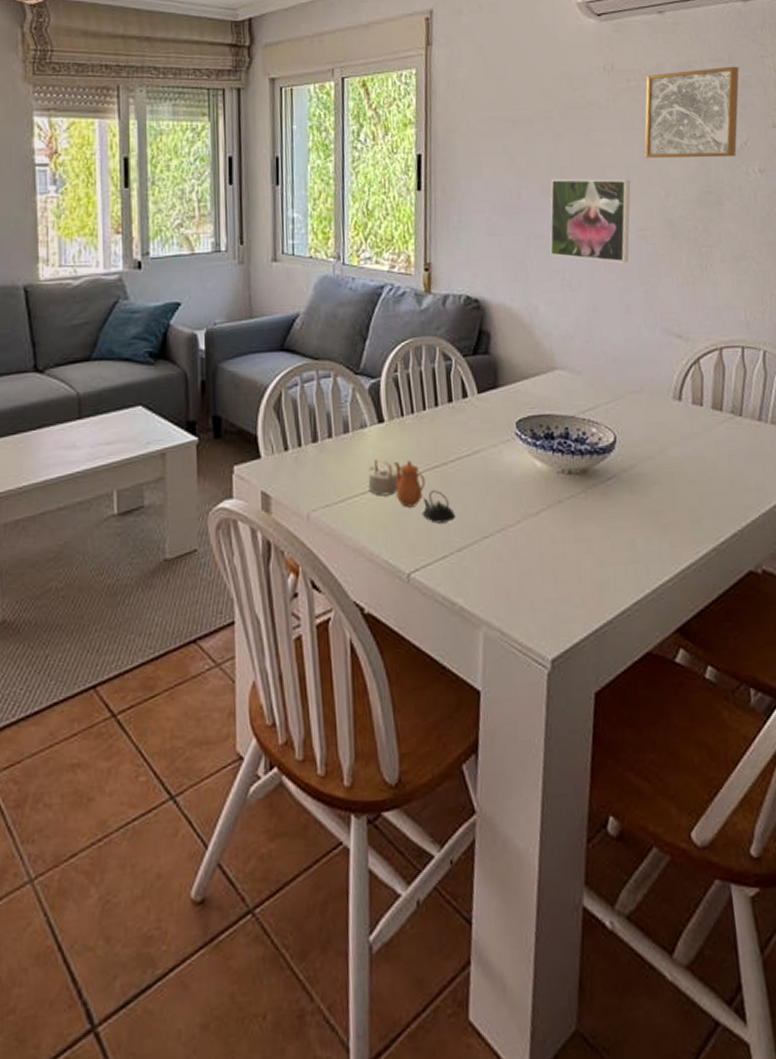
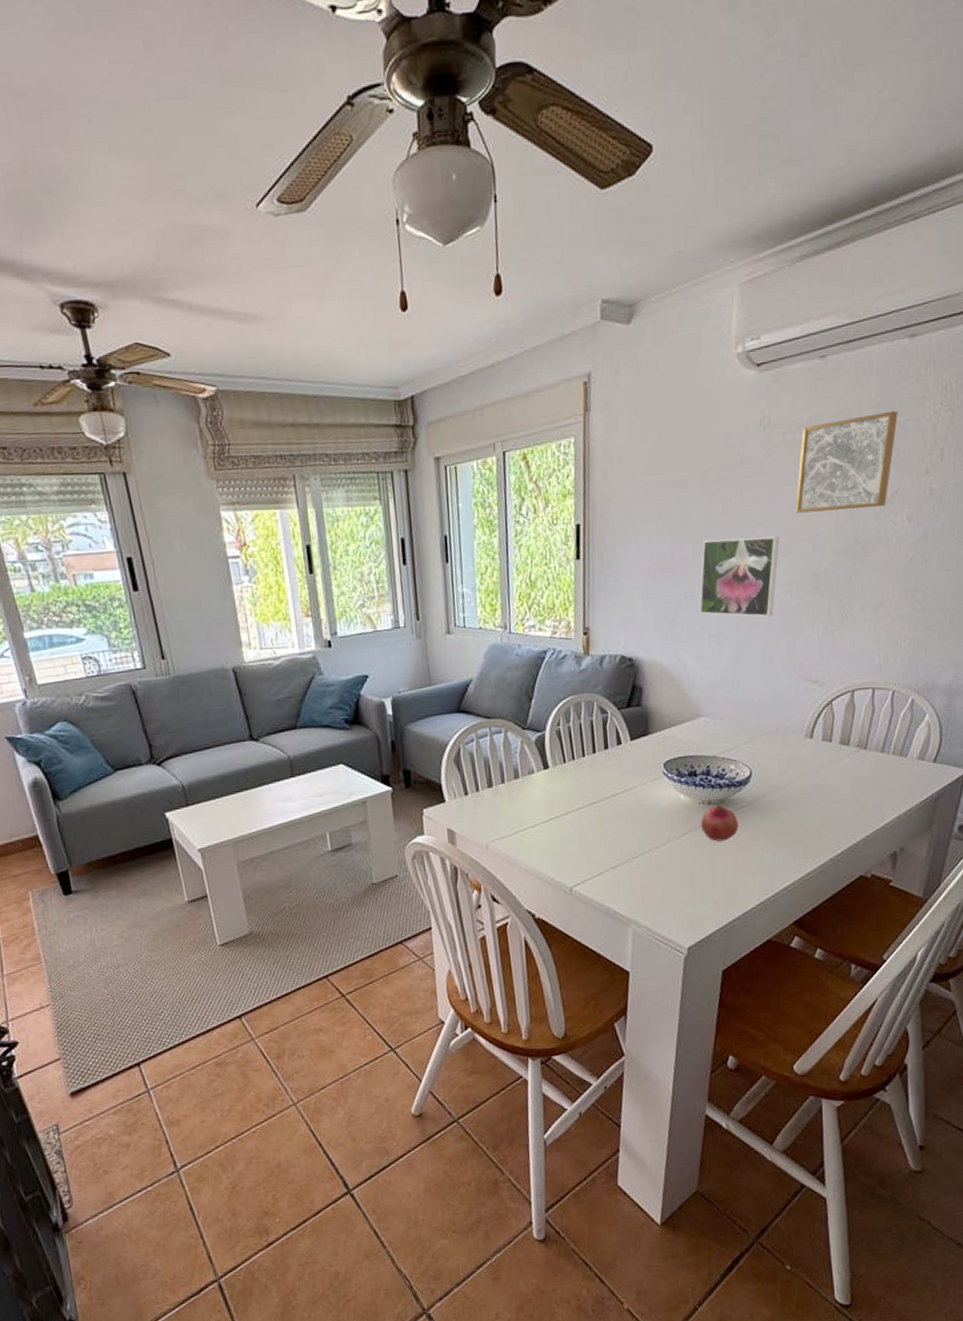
teapot: present [368,458,456,524] -> none [536,798,610,848]
fruit: none [561,475,605,521] -> present [701,805,739,842]

